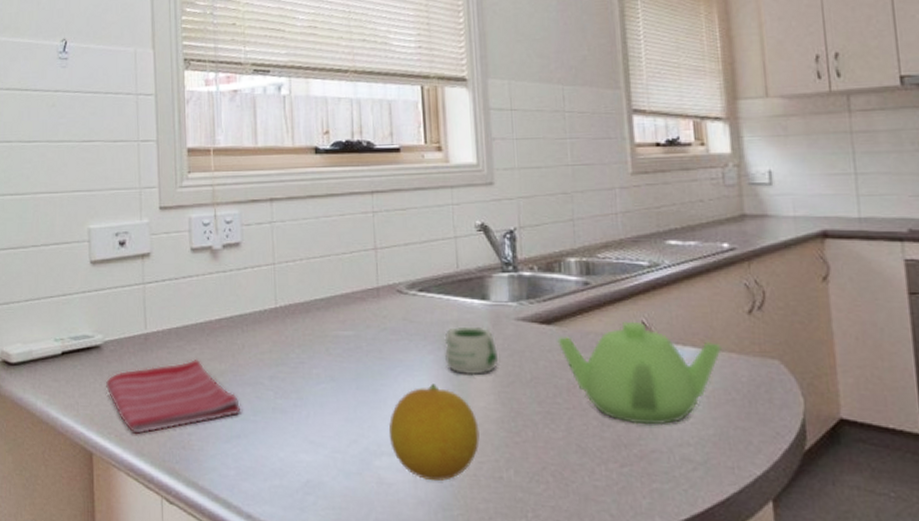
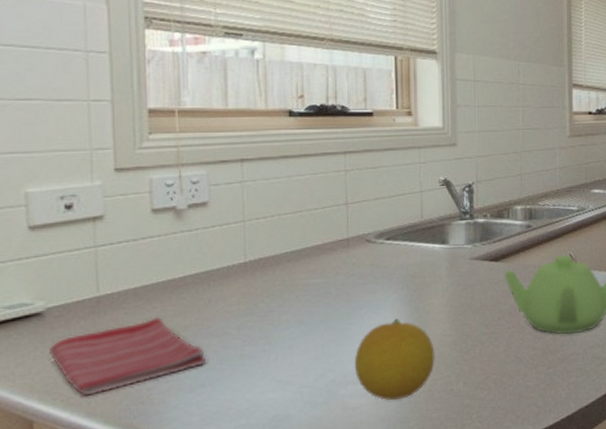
mug: present [444,326,498,376] -> none [408,267,453,309]

